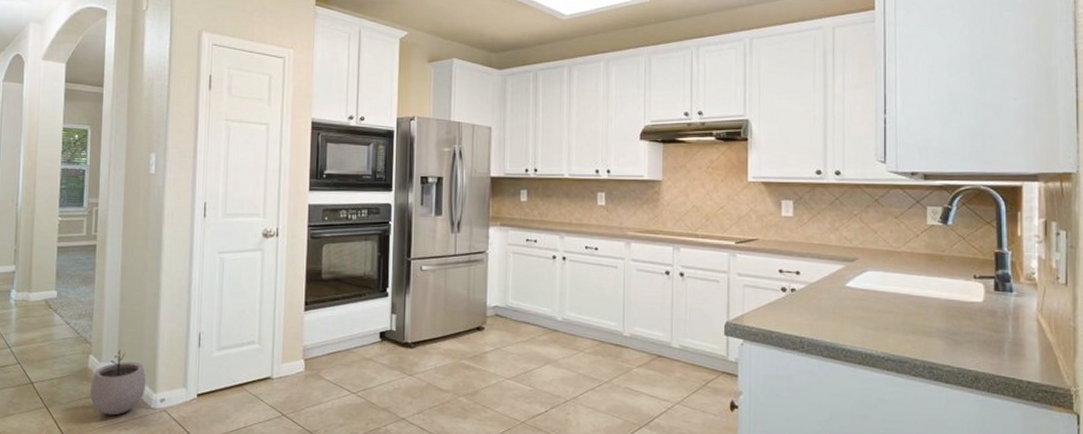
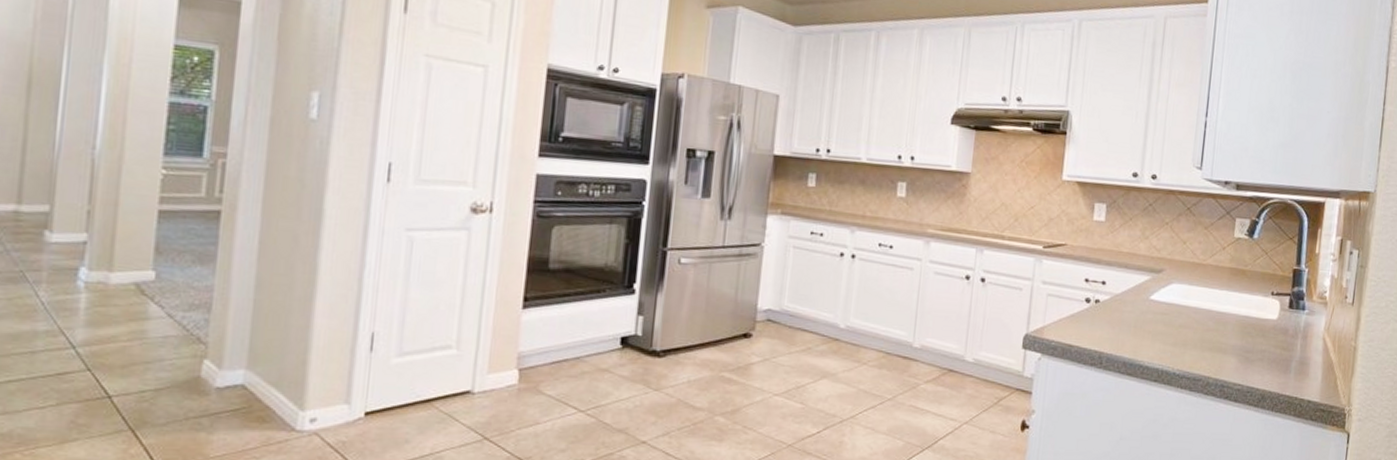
plant pot: present [90,349,147,416] -> none [202,353,290,441]

